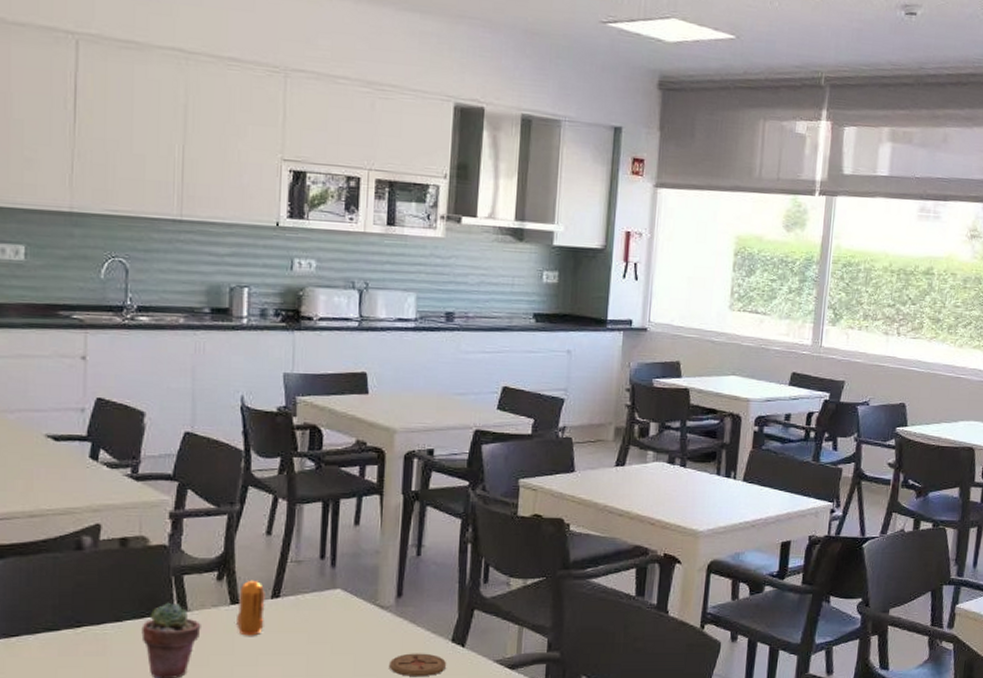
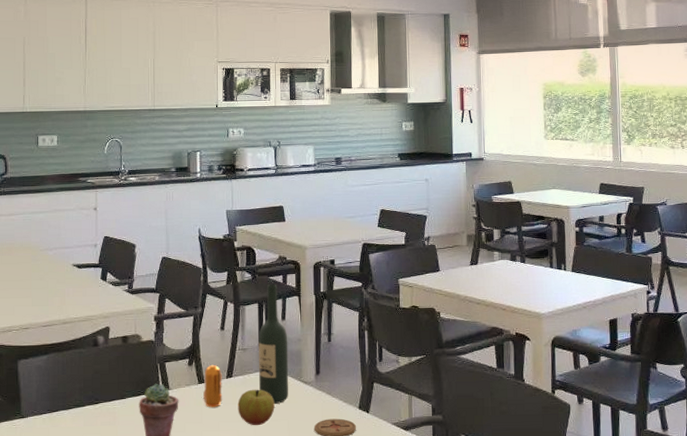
apple: none [285,613,337,661] -> present [237,389,275,426]
wine bottle: none [317,477,362,633] -> present [258,284,289,404]

